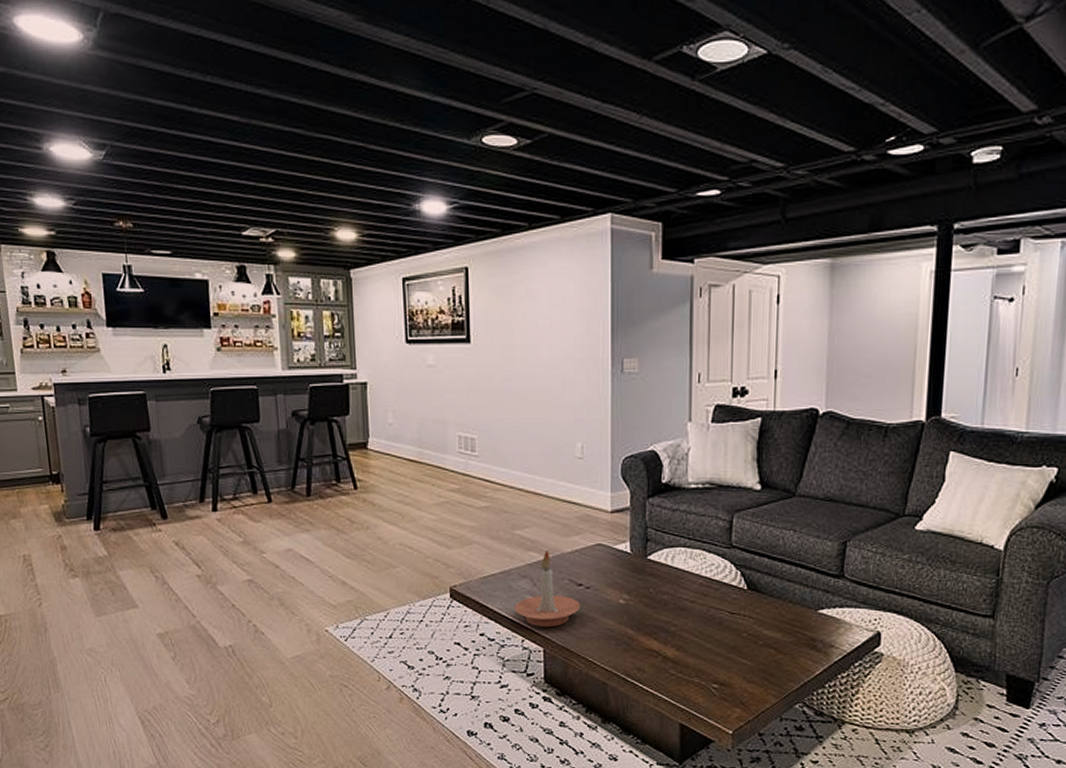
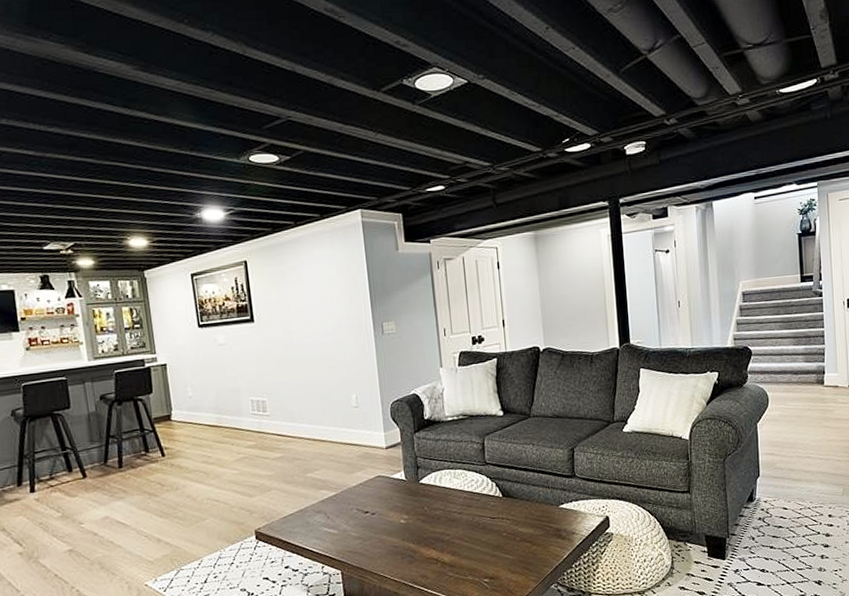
candle holder: present [514,551,580,628] -> none [312,487,369,553]

